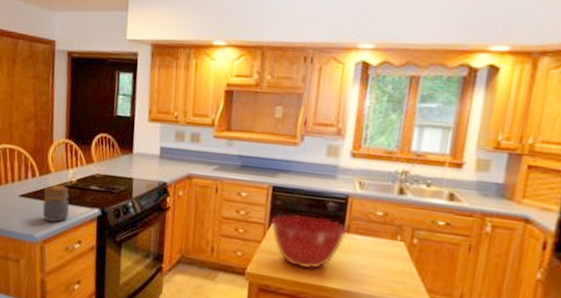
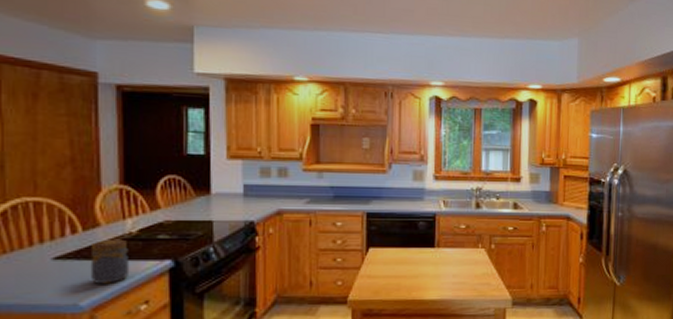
mixing bowl: present [270,214,348,270] -> none [367,236,438,287]

